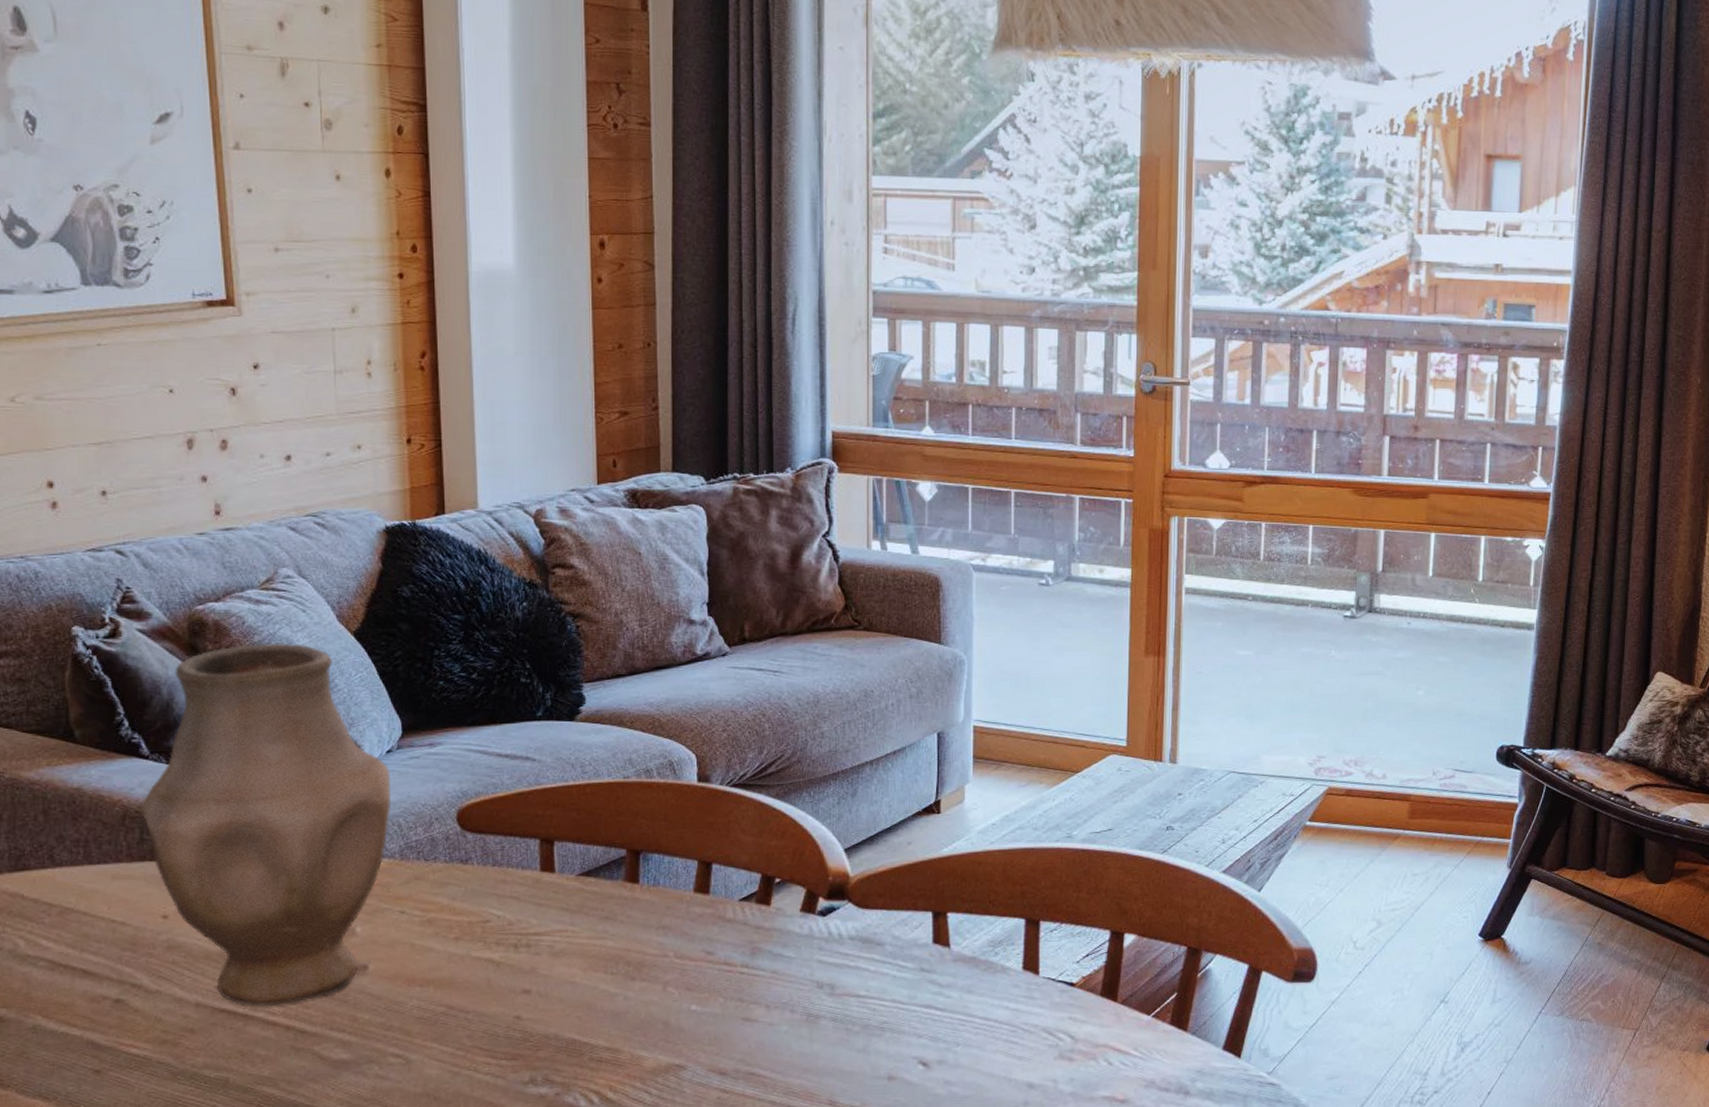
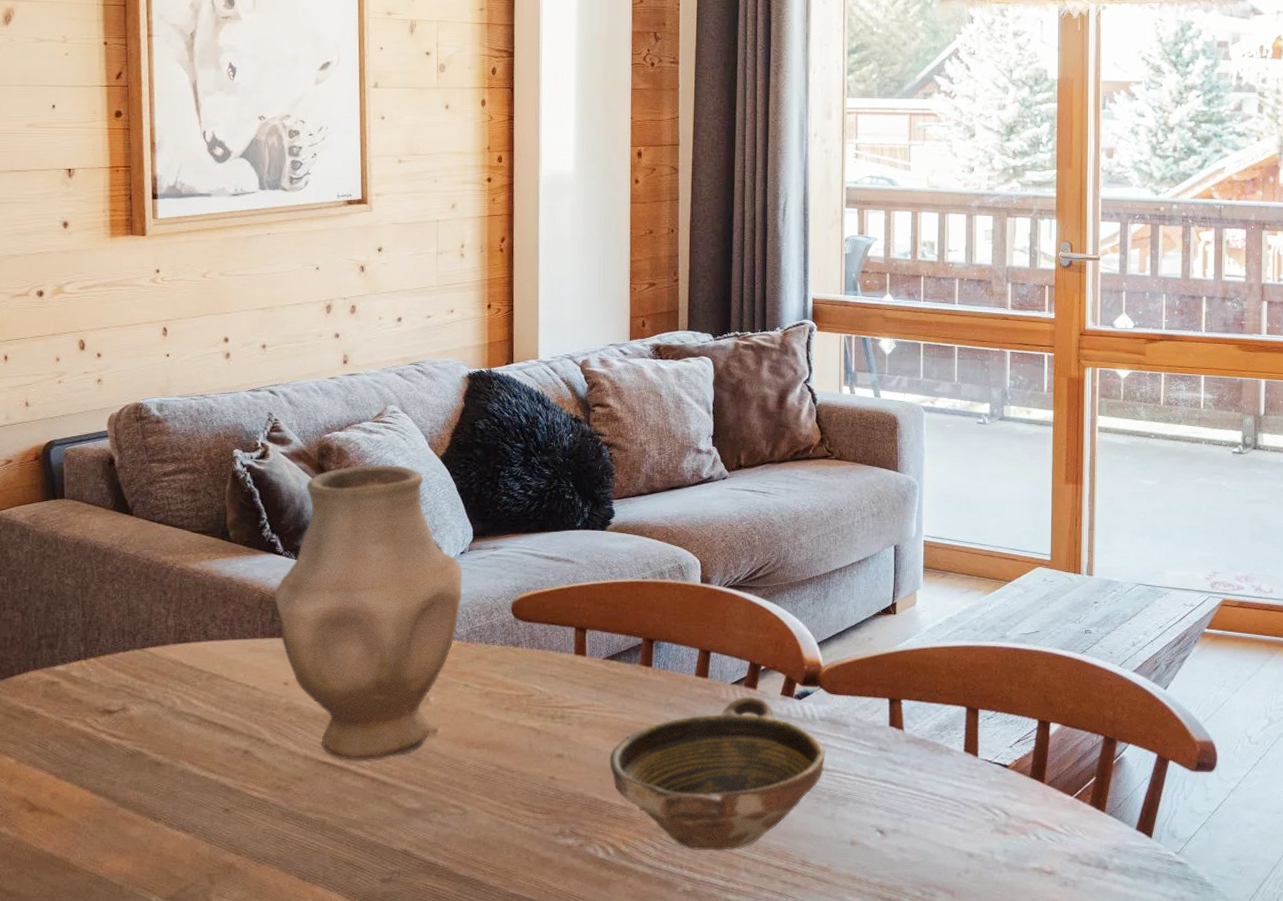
bowl: none [589,914,856,1094] -> present [609,697,826,851]

